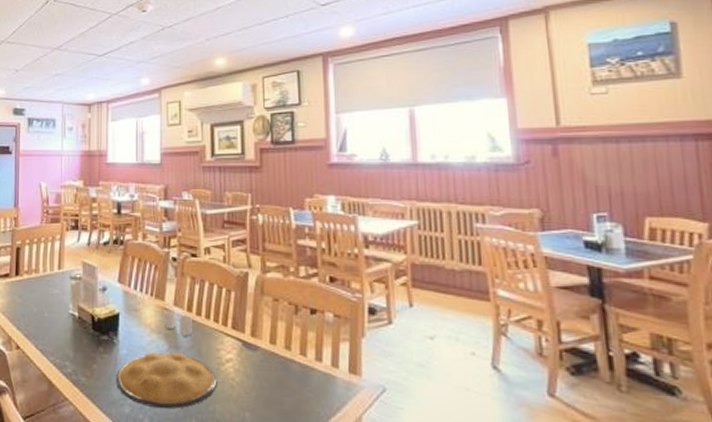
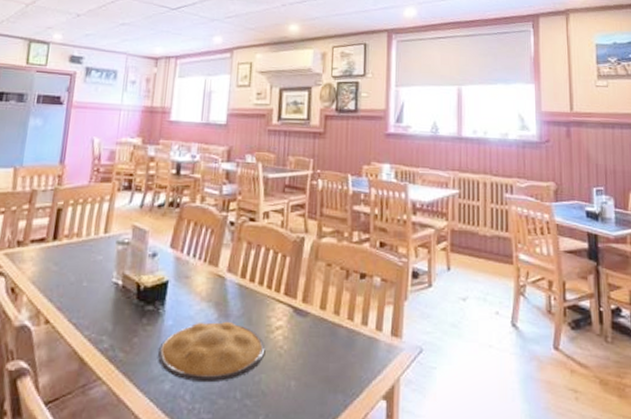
drinking glass: present [163,310,192,336] -> none [214,276,245,303]

